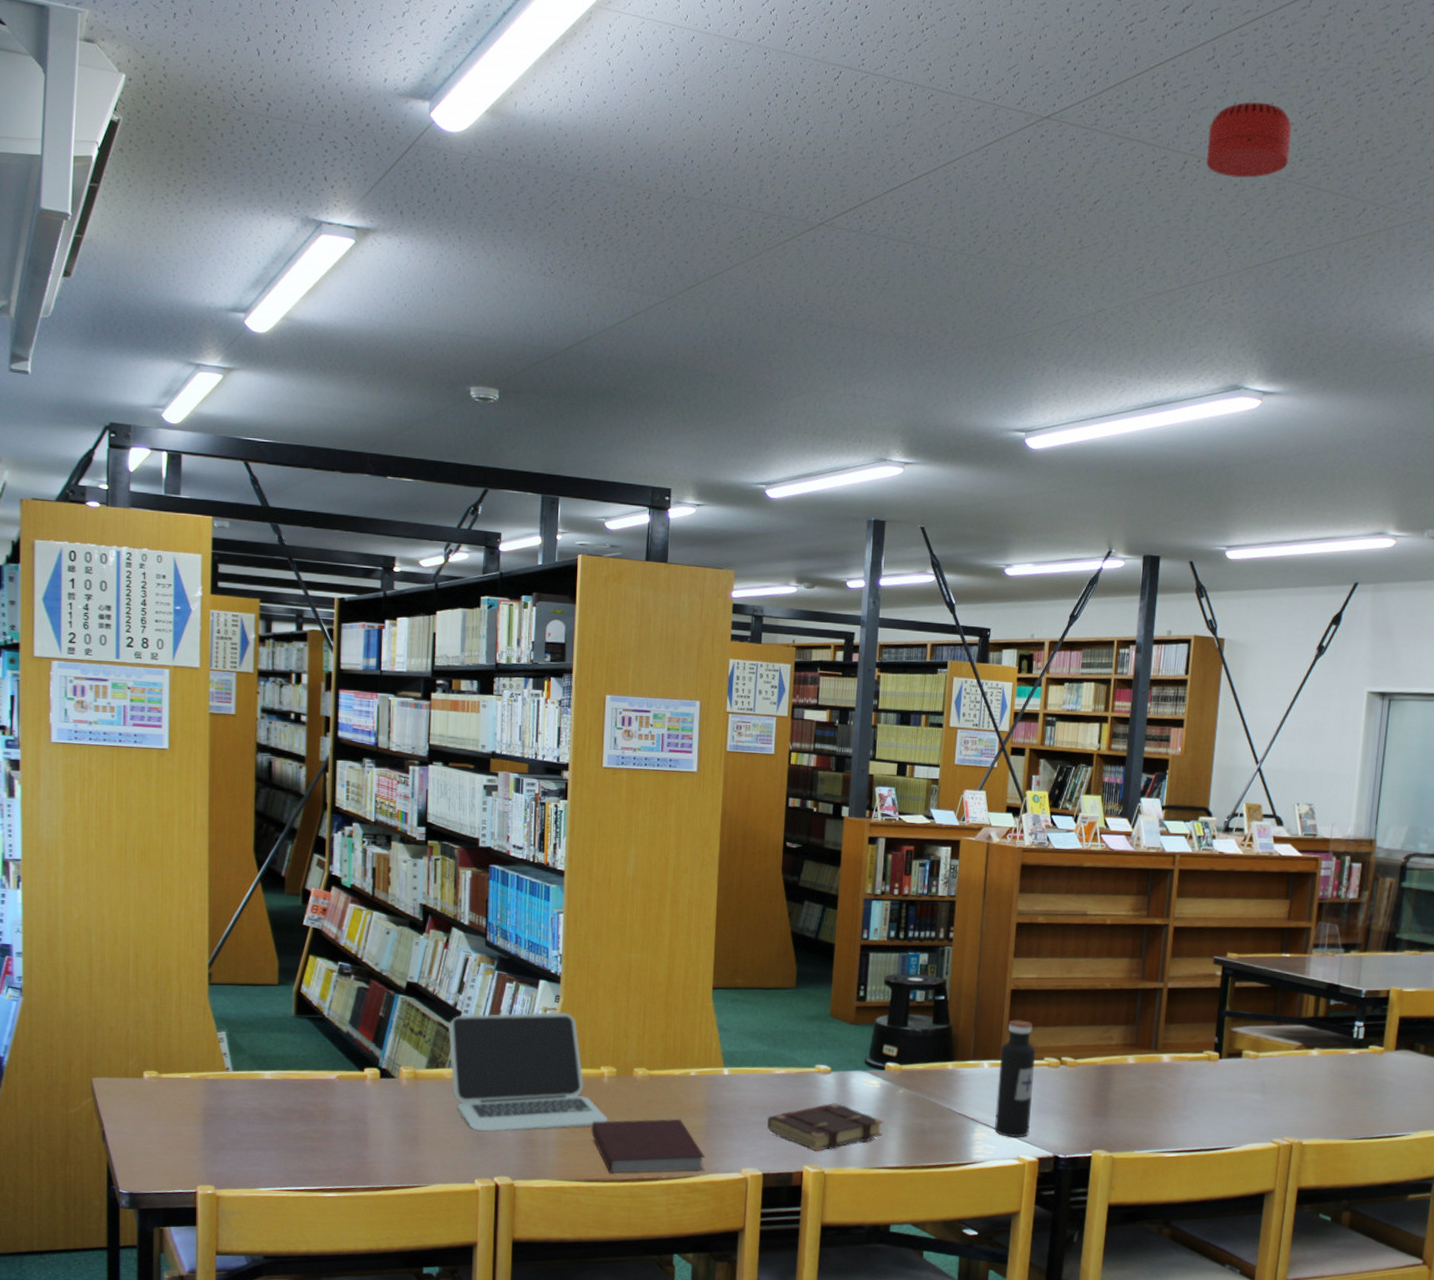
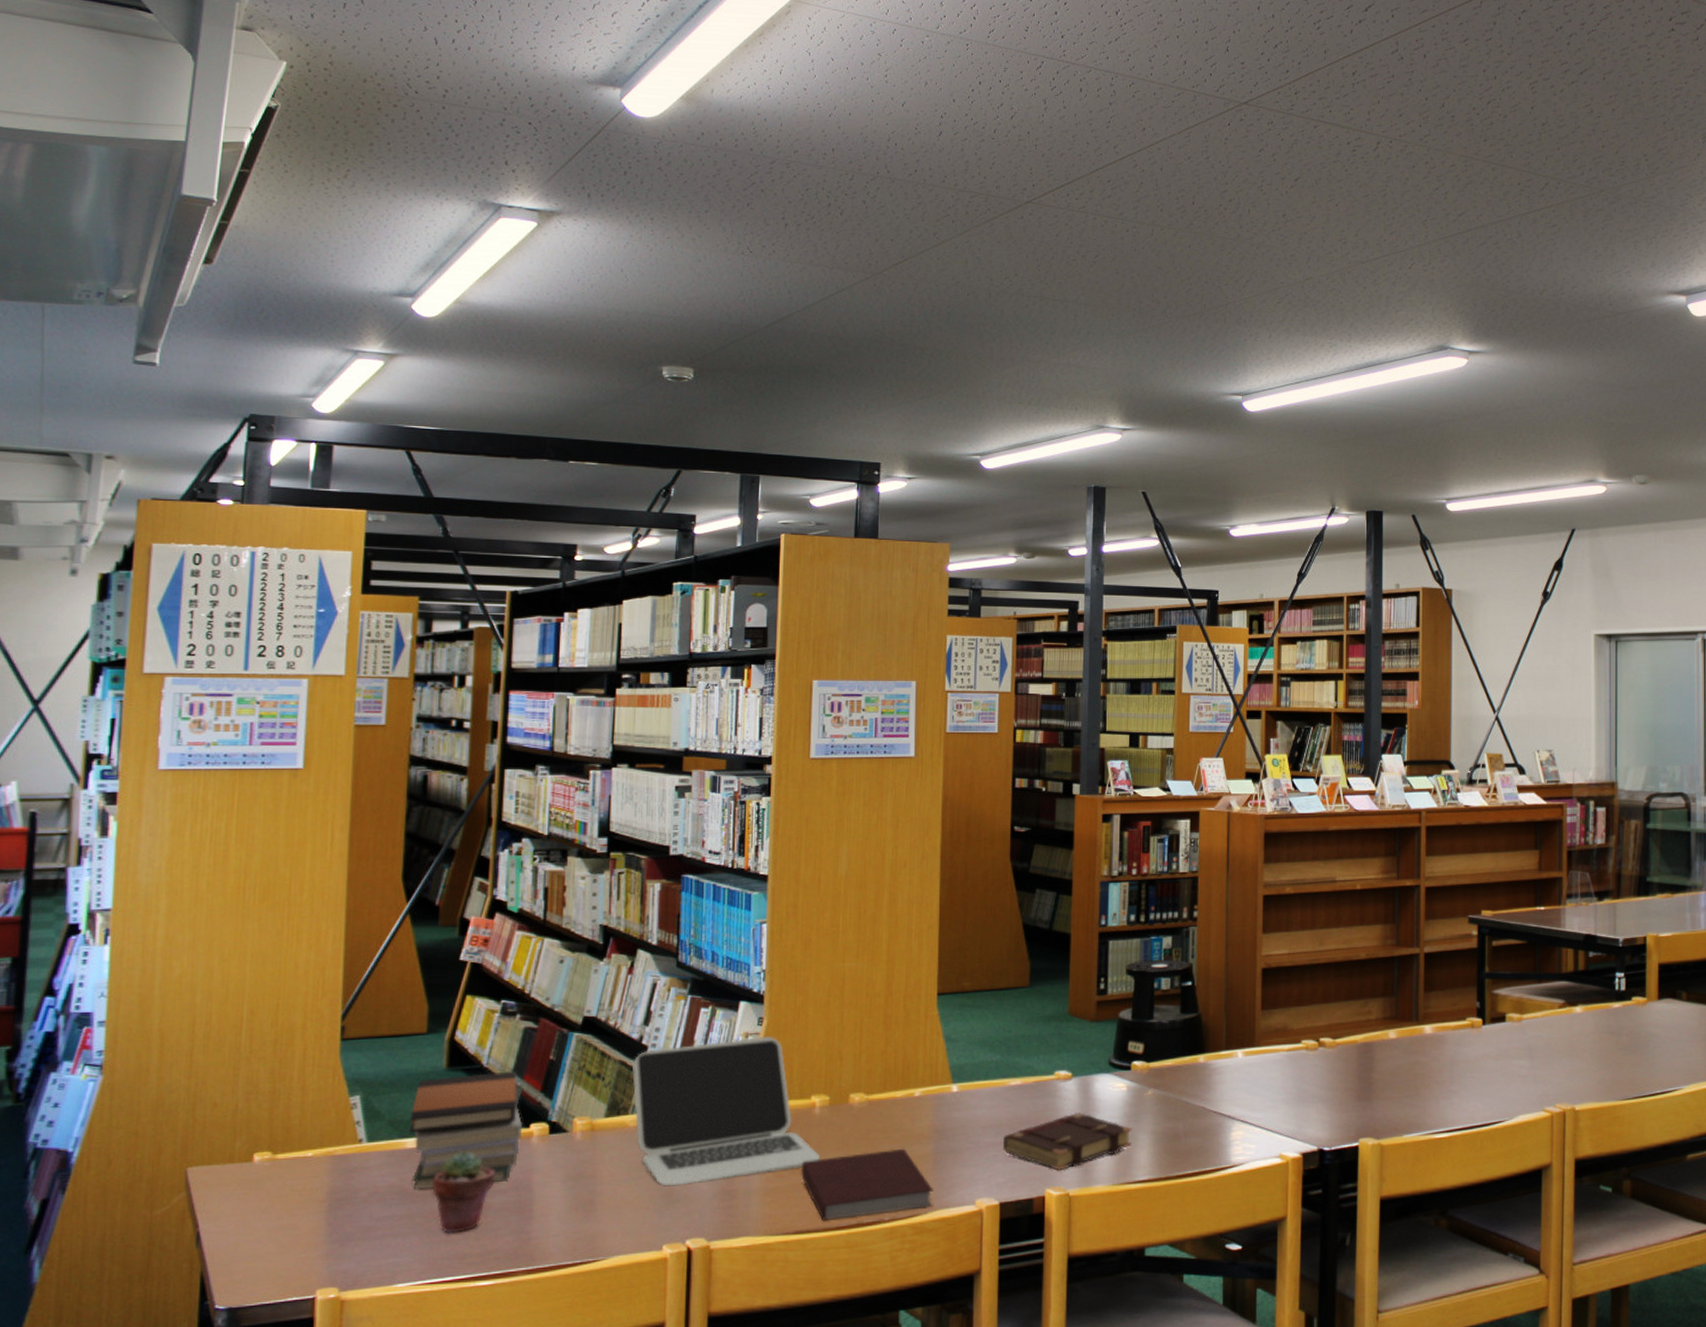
book stack: none [267,1022,359,1115] -> present [410,1071,523,1190]
potted succulent: none [286,1086,337,1153] -> present [432,1152,496,1234]
water bottle: present [993,1019,1036,1138] -> none [1252,1001,1292,1133]
smoke detector: present [1206,101,1292,178] -> none [1397,89,1475,157]

